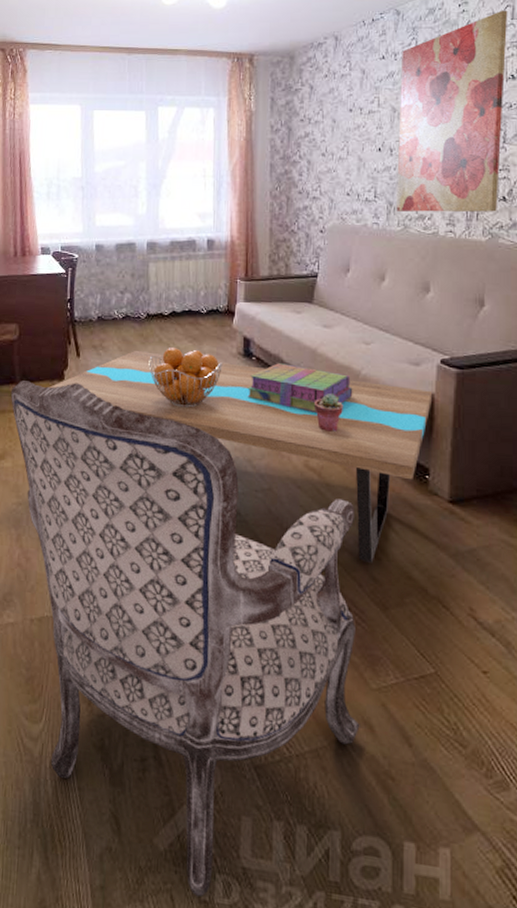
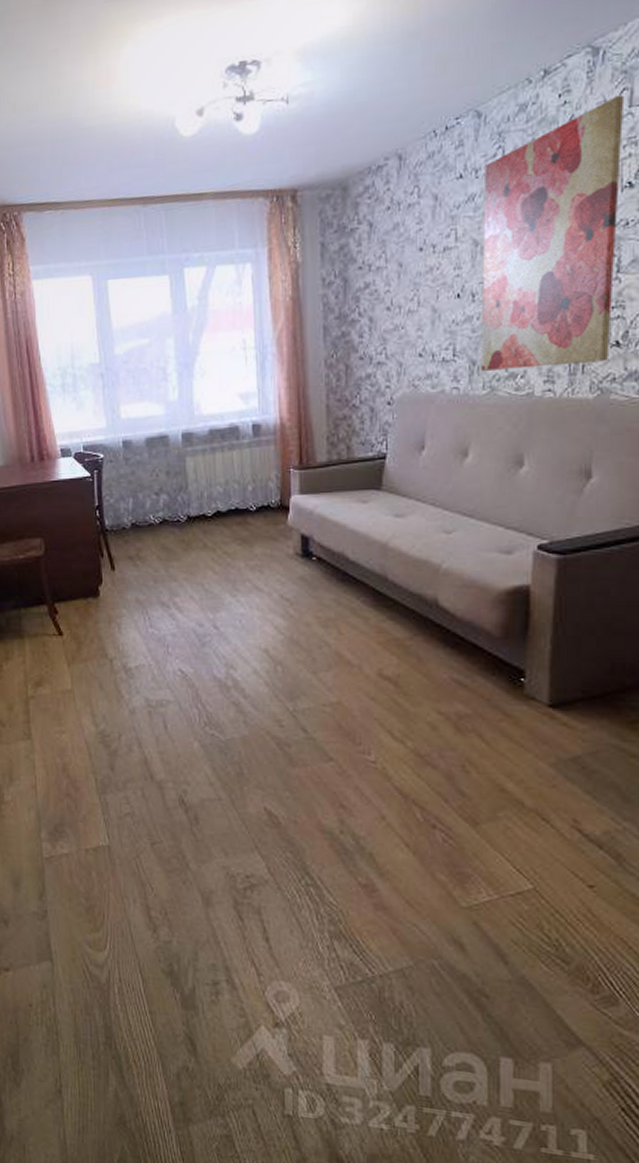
armchair: present [10,380,360,897] -> none [41,599,449,1112]
coffee table: present [49,351,433,563] -> none [84,559,528,777]
fruit basket: present [148,348,223,408] -> none [193,552,278,619]
stack of books: present [247,363,353,412] -> none [308,562,433,615]
potted succulent: present [313,394,343,432] -> none [386,593,421,635]

